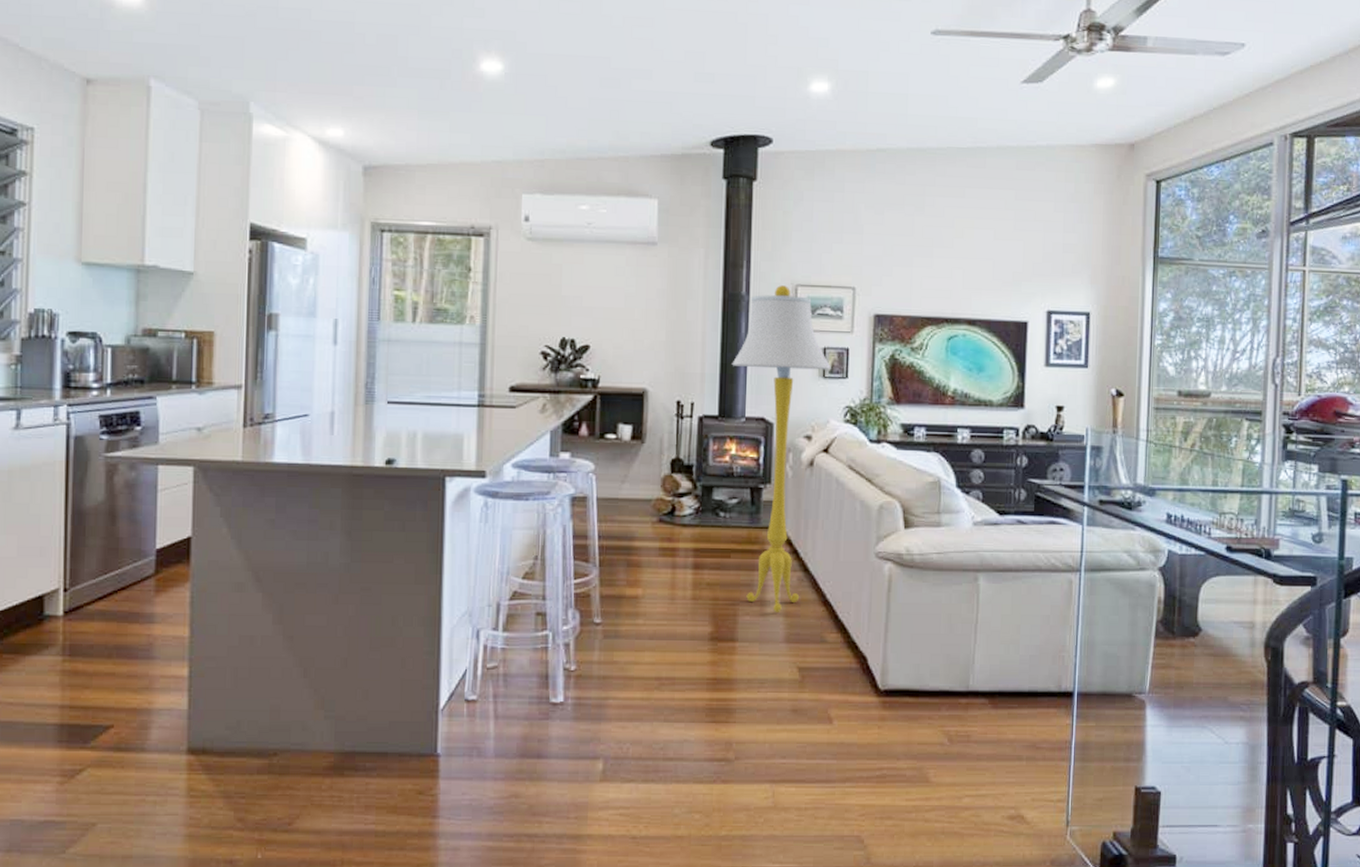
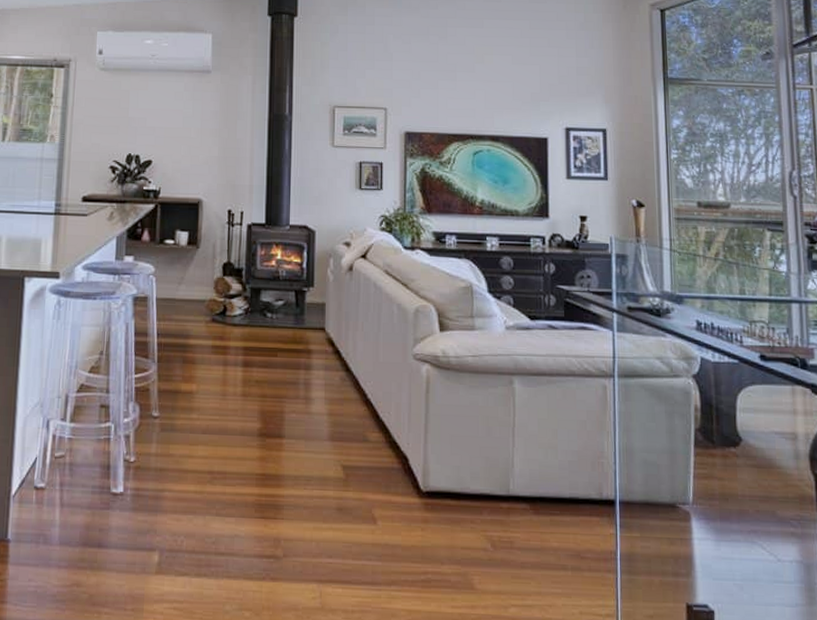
floor lamp: present [732,285,831,614] -> none [277,107,367,412]

